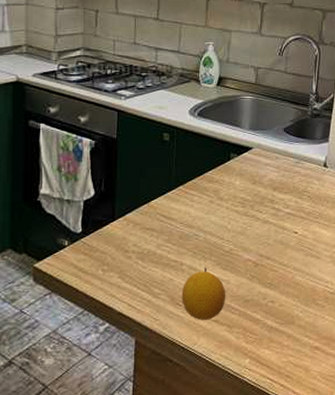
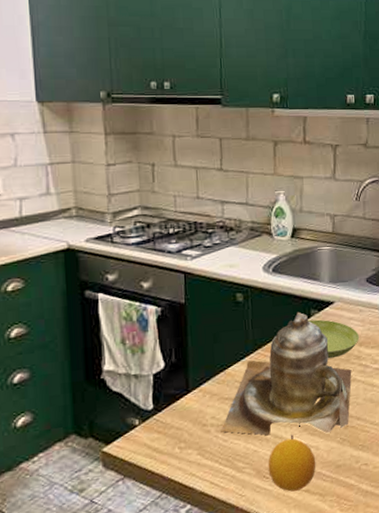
teapot: none [141,154,265,270] -> present [220,312,352,435]
saucer: none [227,163,273,200] -> present [308,319,359,359]

